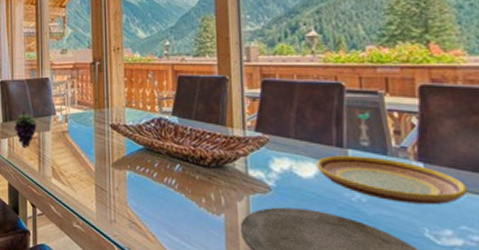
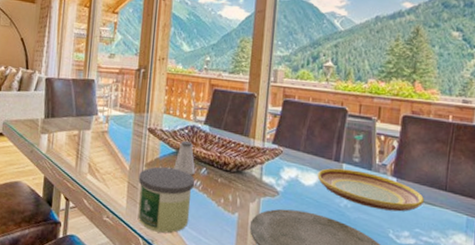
fruit: present [14,110,38,147] -> none [55,108,80,144]
candle: none [106,165,168,240] -> present [138,166,194,234]
saltshaker: none [143,136,168,173] -> present [174,141,195,175]

